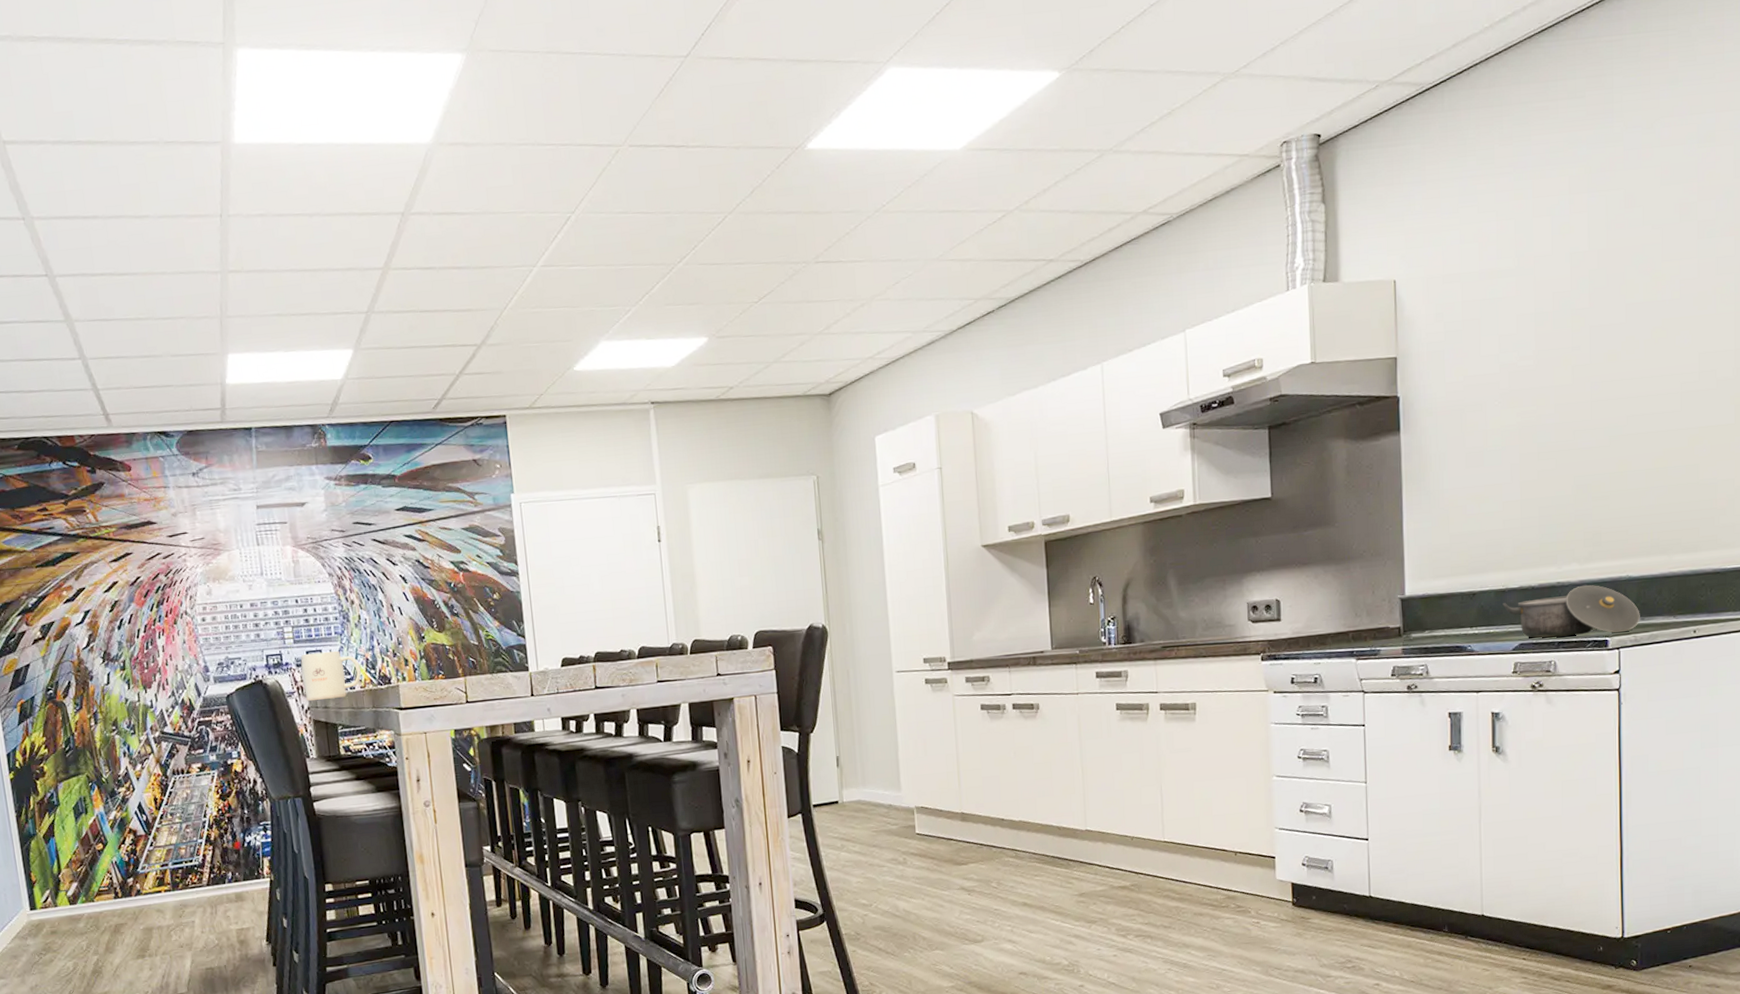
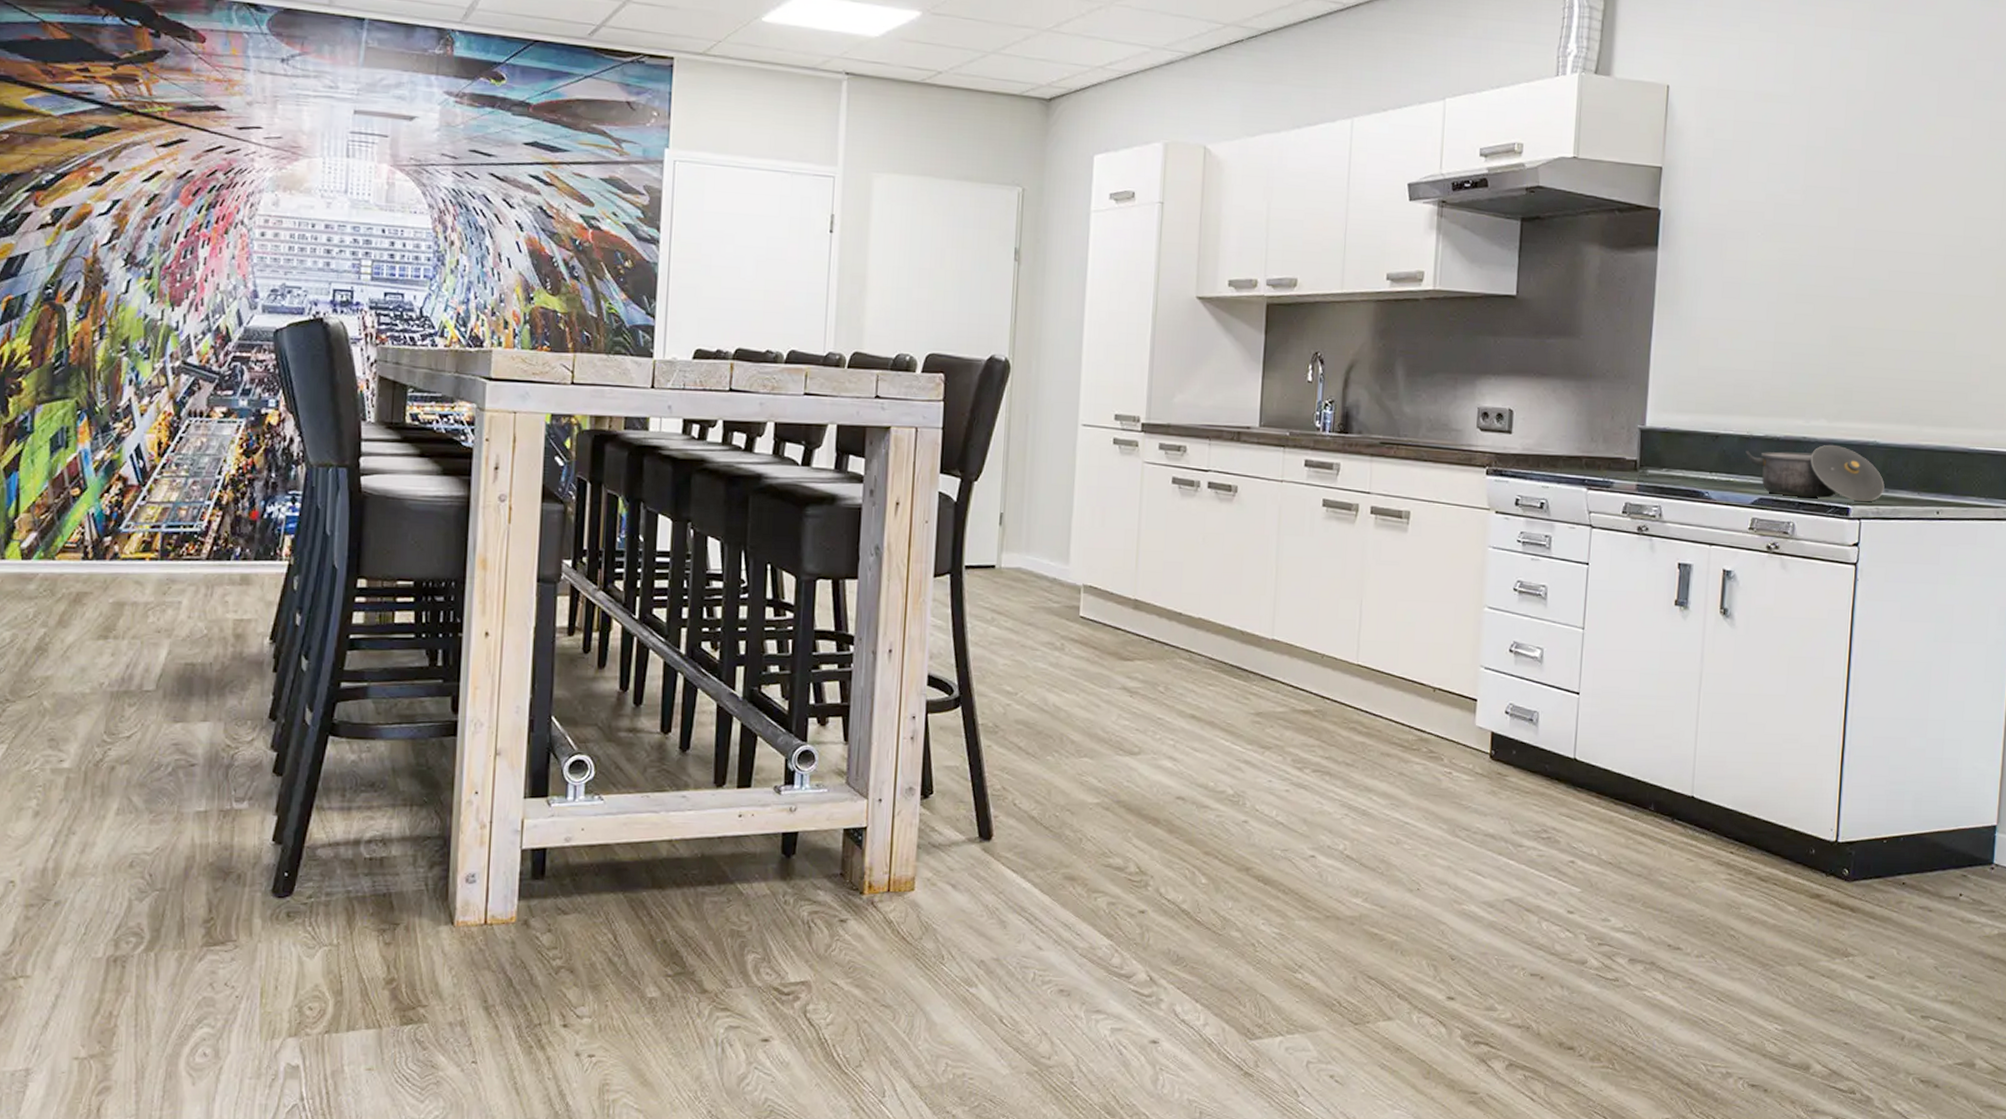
mug: present [300,650,362,702] -> none [373,295,449,354]

